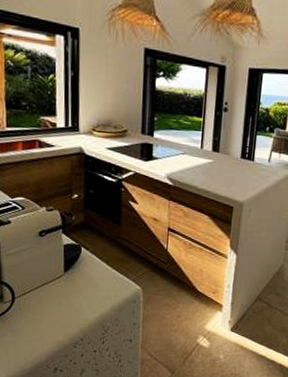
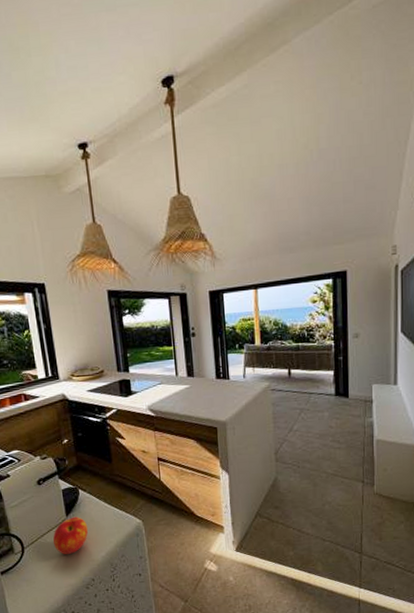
apple: none [46,274,85,311] -> present [52,517,89,555]

